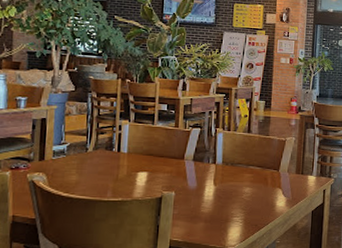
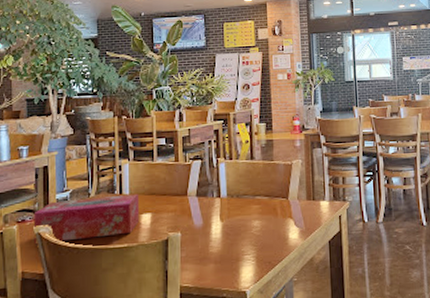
tissue box: none [27,152,137,191] -> present [33,193,140,245]

